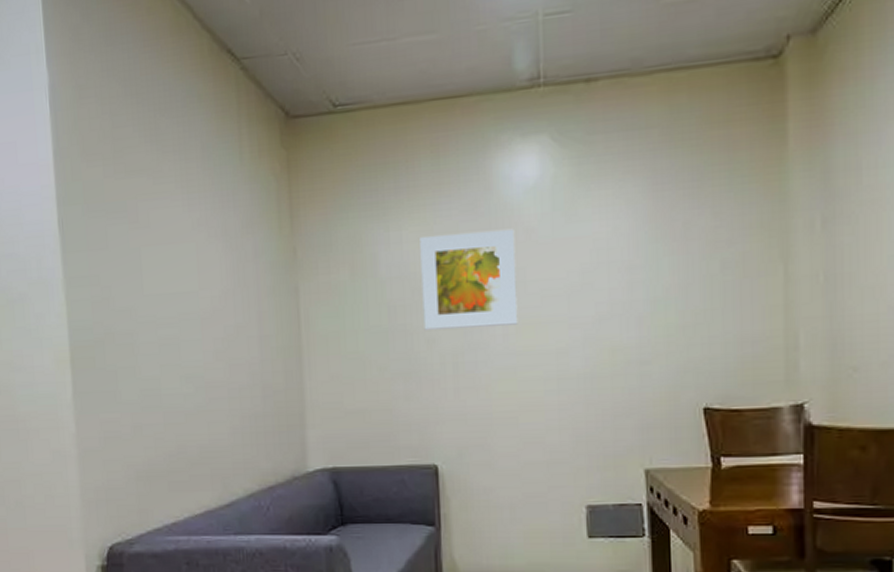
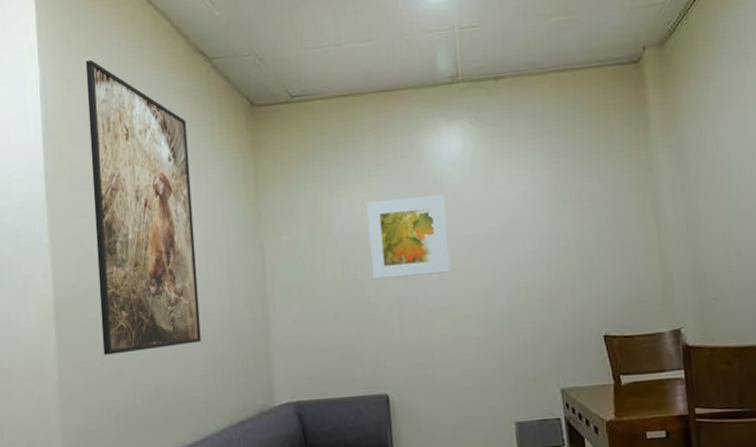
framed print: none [98,62,228,406] -> present [85,60,201,355]

